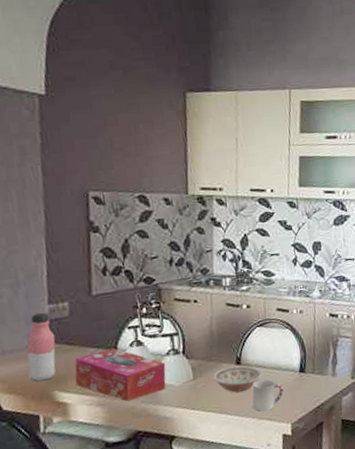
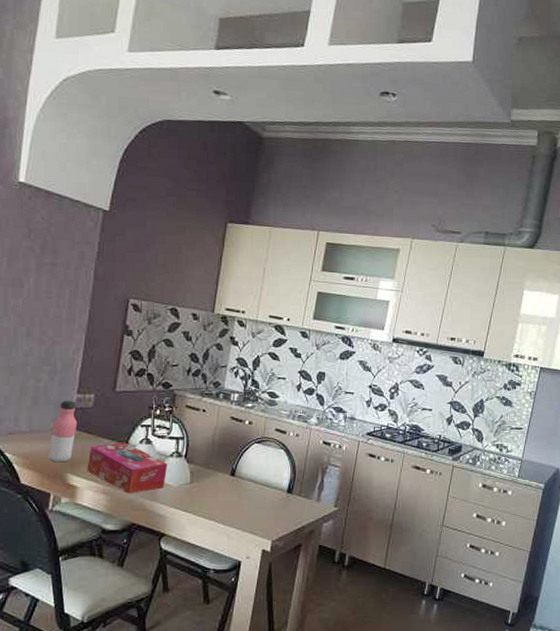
bowl: present [213,366,263,392] -> none [208,477,253,502]
cup: present [252,379,284,412] -> none [238,493,270,525]

